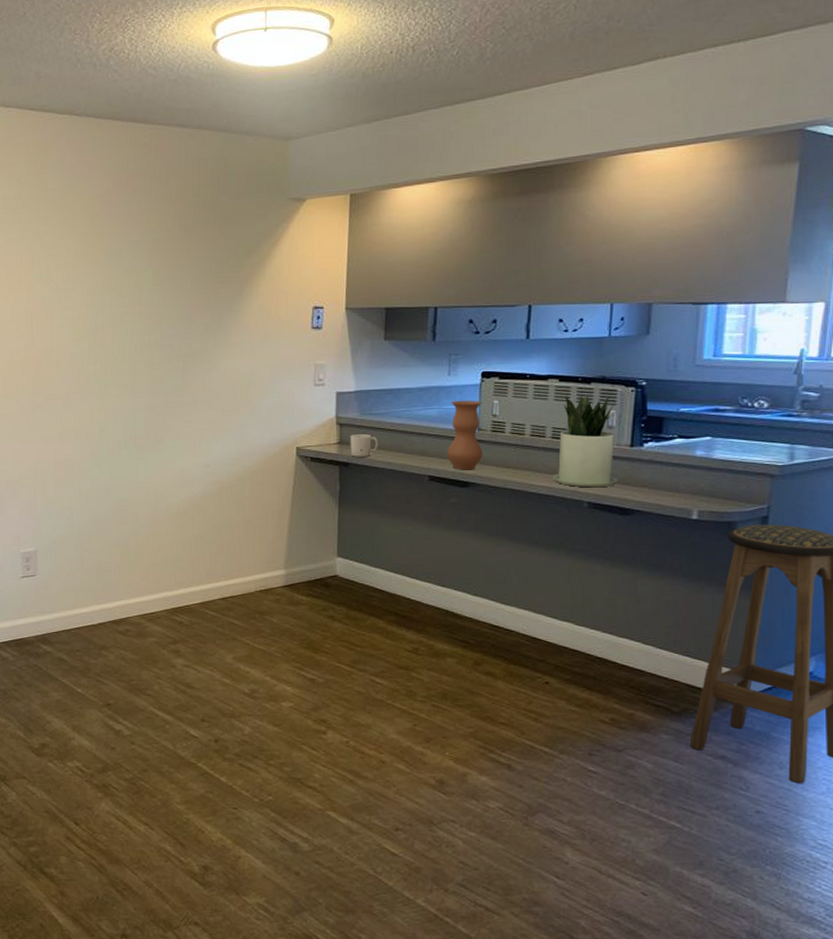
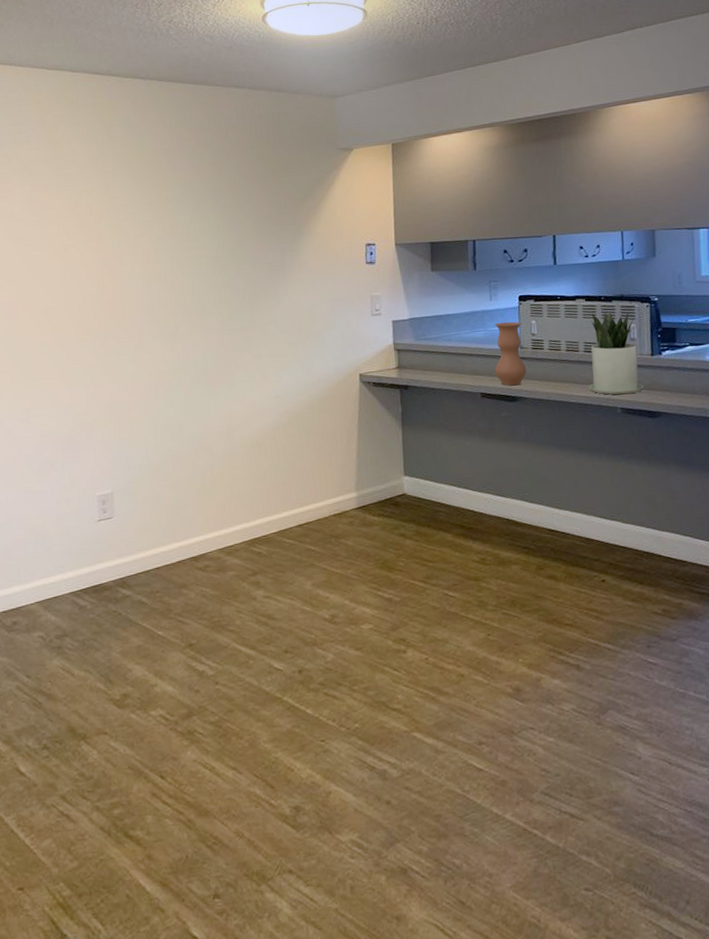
mug: present [350,433,378,457] -> none [407,357,434,380]

